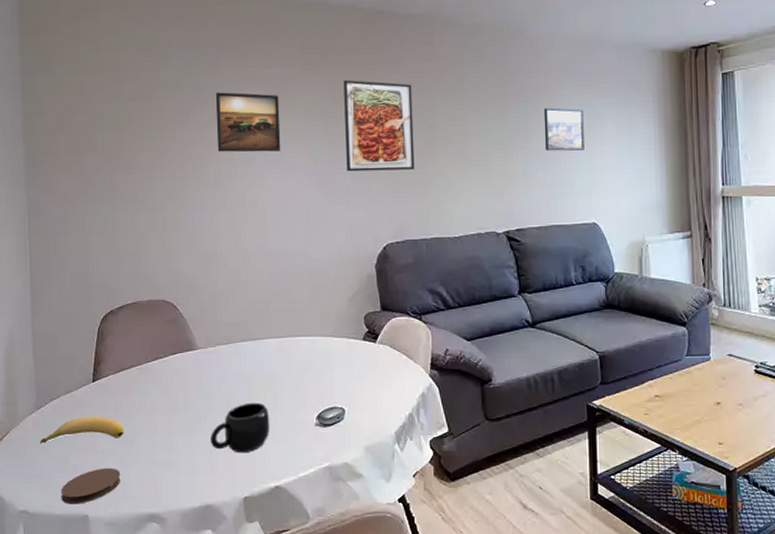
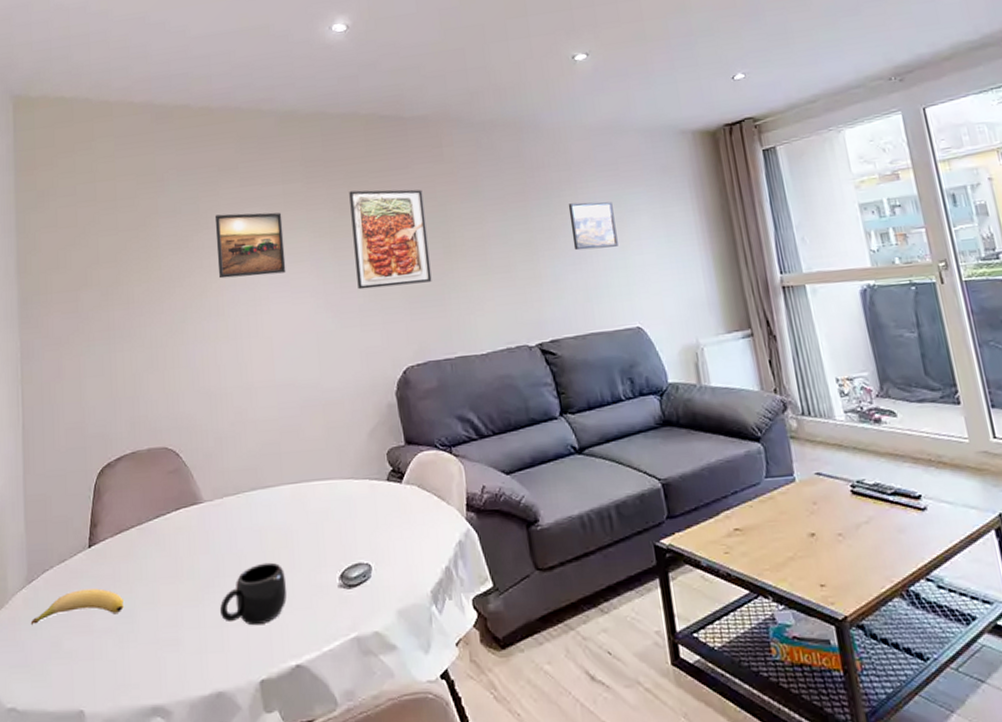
coaster: present [61,468,121,504] -> none [53,650,121,698]

